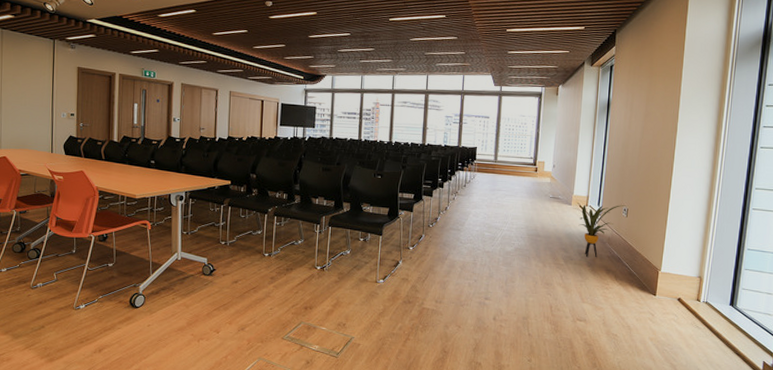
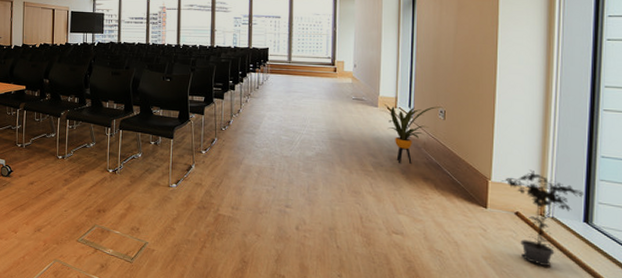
potted plant: none [668,261,732,344] -> present [501,169,584,266]

